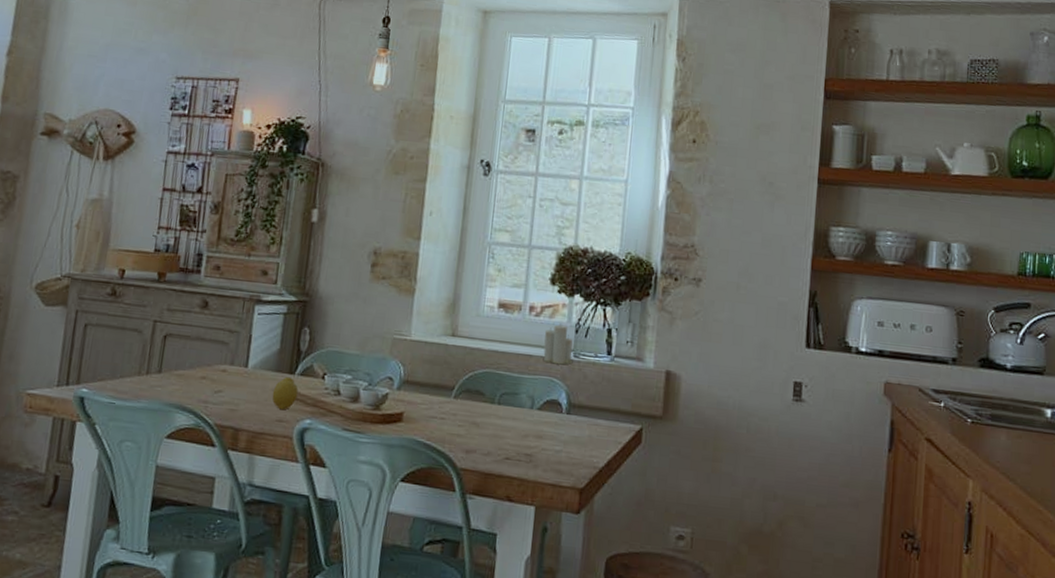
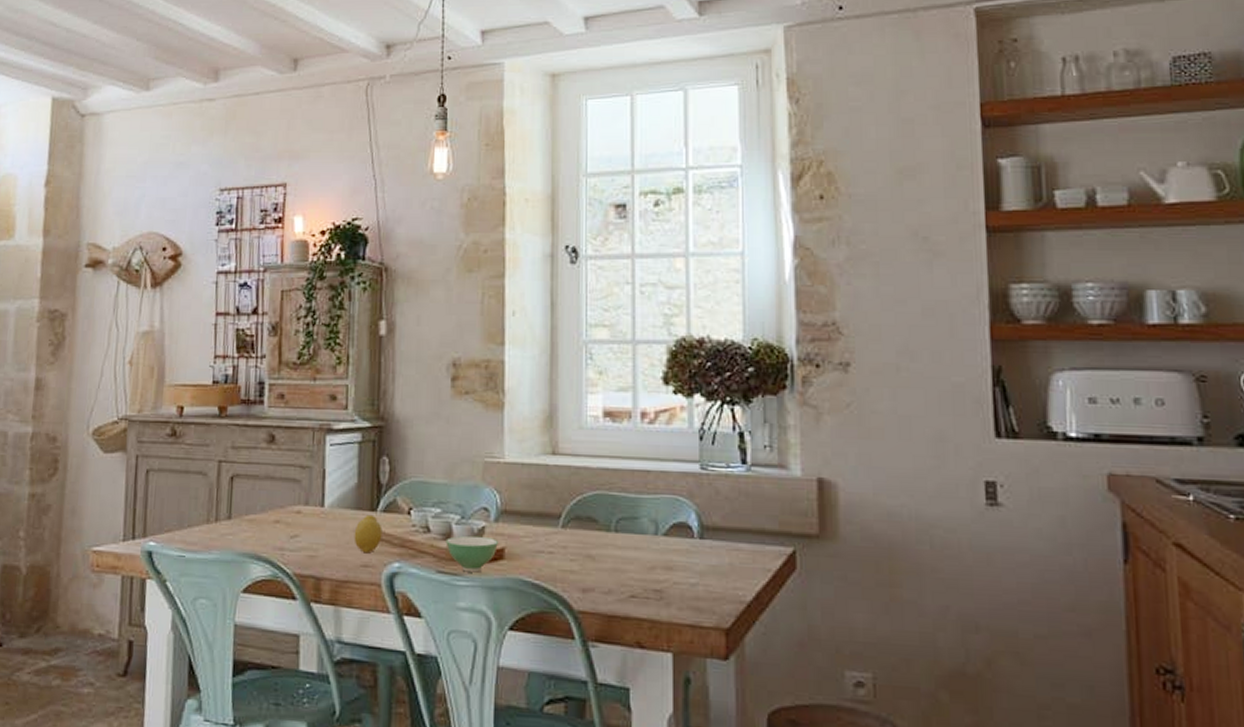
bowl: none [353,400,400,432] -> present [445,535,500,573]
candle: present [543,323,573,365] -> none [662,430,701,480]

